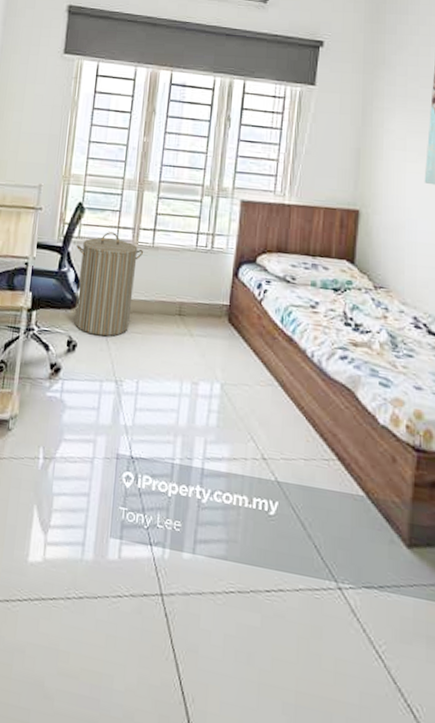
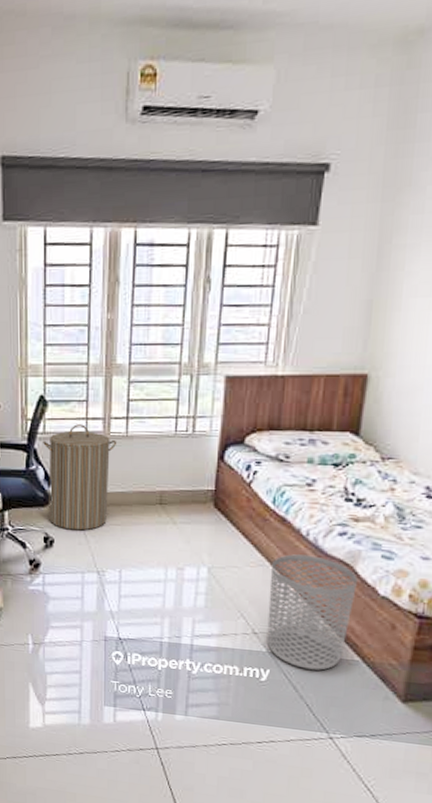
waste bin: none [275,375,358,506] -> present [266,554,357,670]

